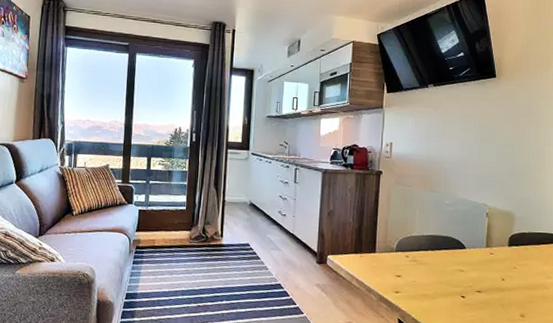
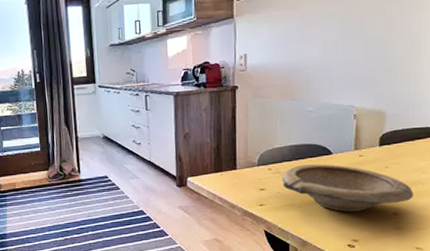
bowl: none [417,256,539,310] -> present [281,164,414,212]

